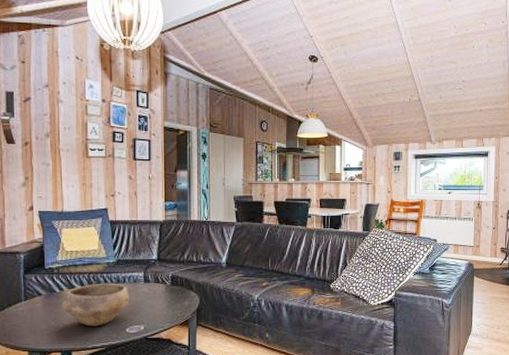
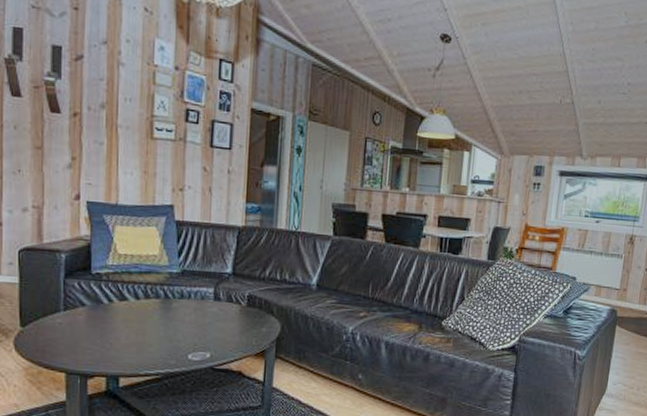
bowl: present [61,283,130,327] -> none [110,297,195,350]

